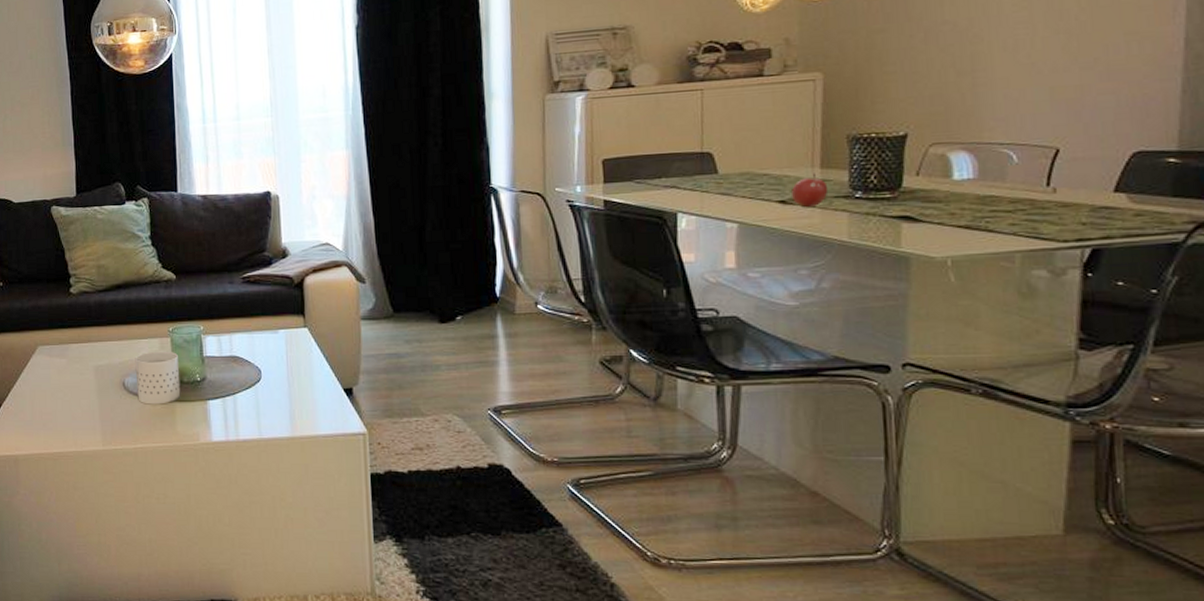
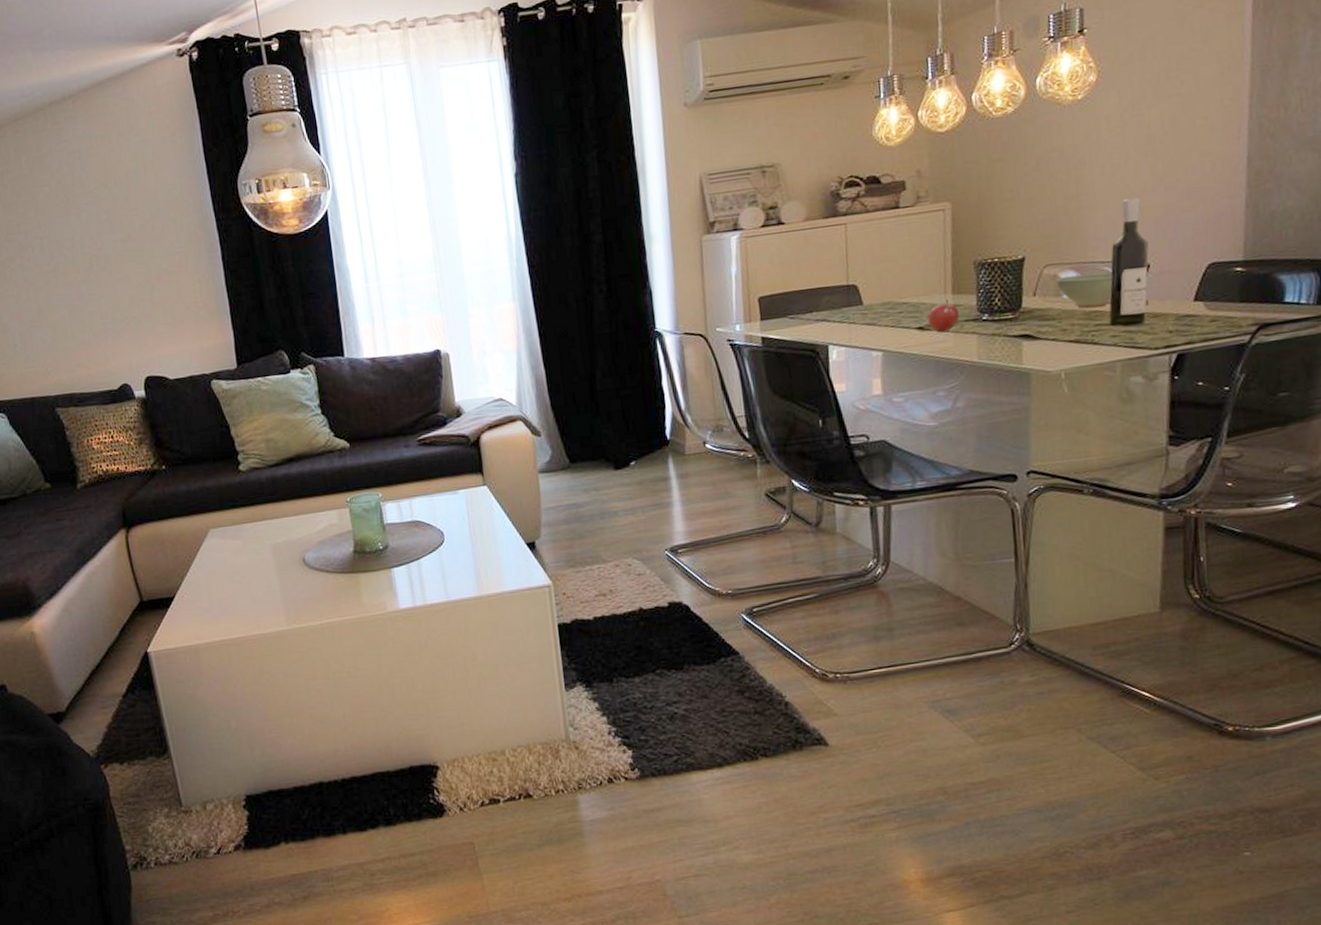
mug: present [135,351,181,406] -> none [313,521,364,580]
bowl: none [944,154,1012,193] -> present [1056,272,1112,309]
bottle: none [1007,76,1058,215] -> present [1108,197,1149,326]

